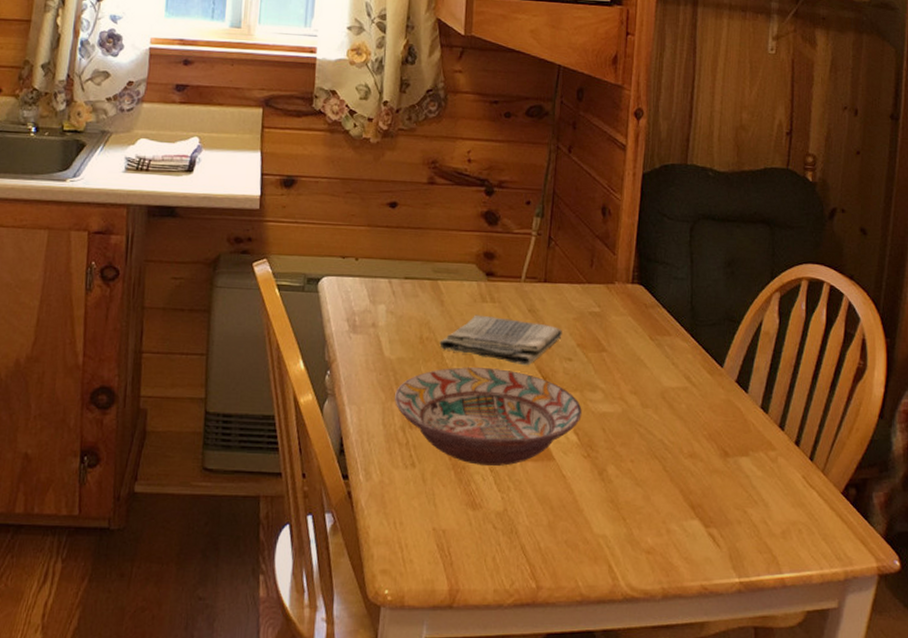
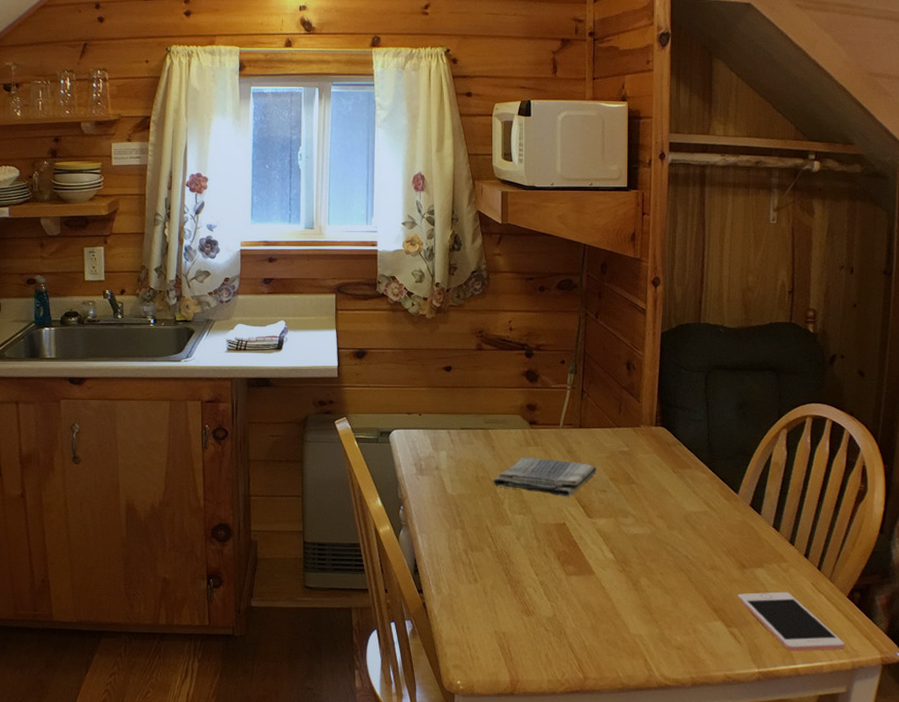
decorative bowl: present [395,367,582,466] -> none [458,500,616,580]
cell phone: none [719,485,838,558] -> present [738,591,845,652]

